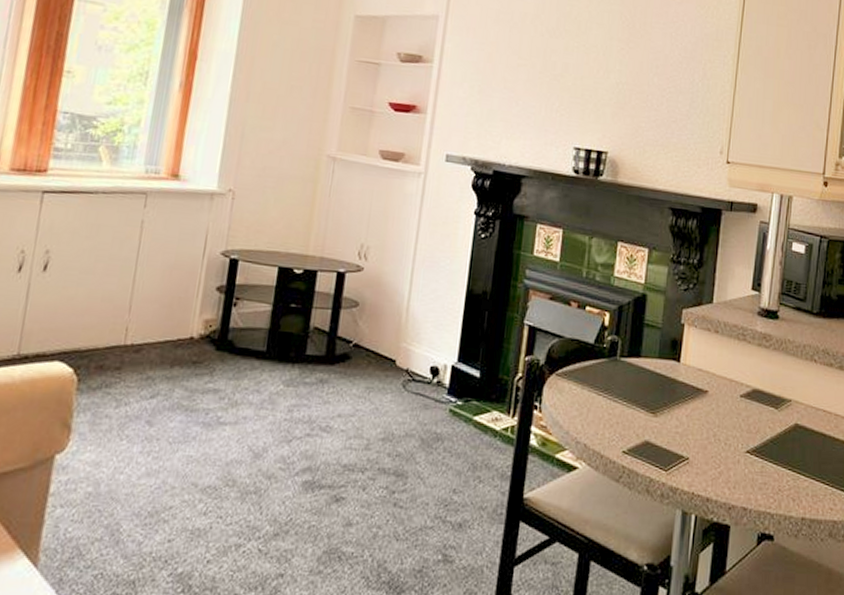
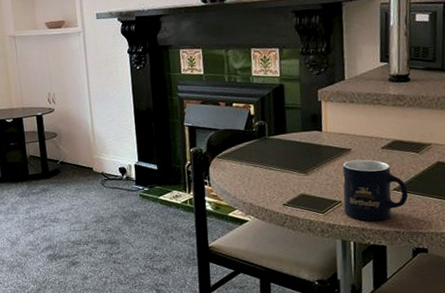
mug: none [689,405,762,492] -> present [342,159,409,222]

